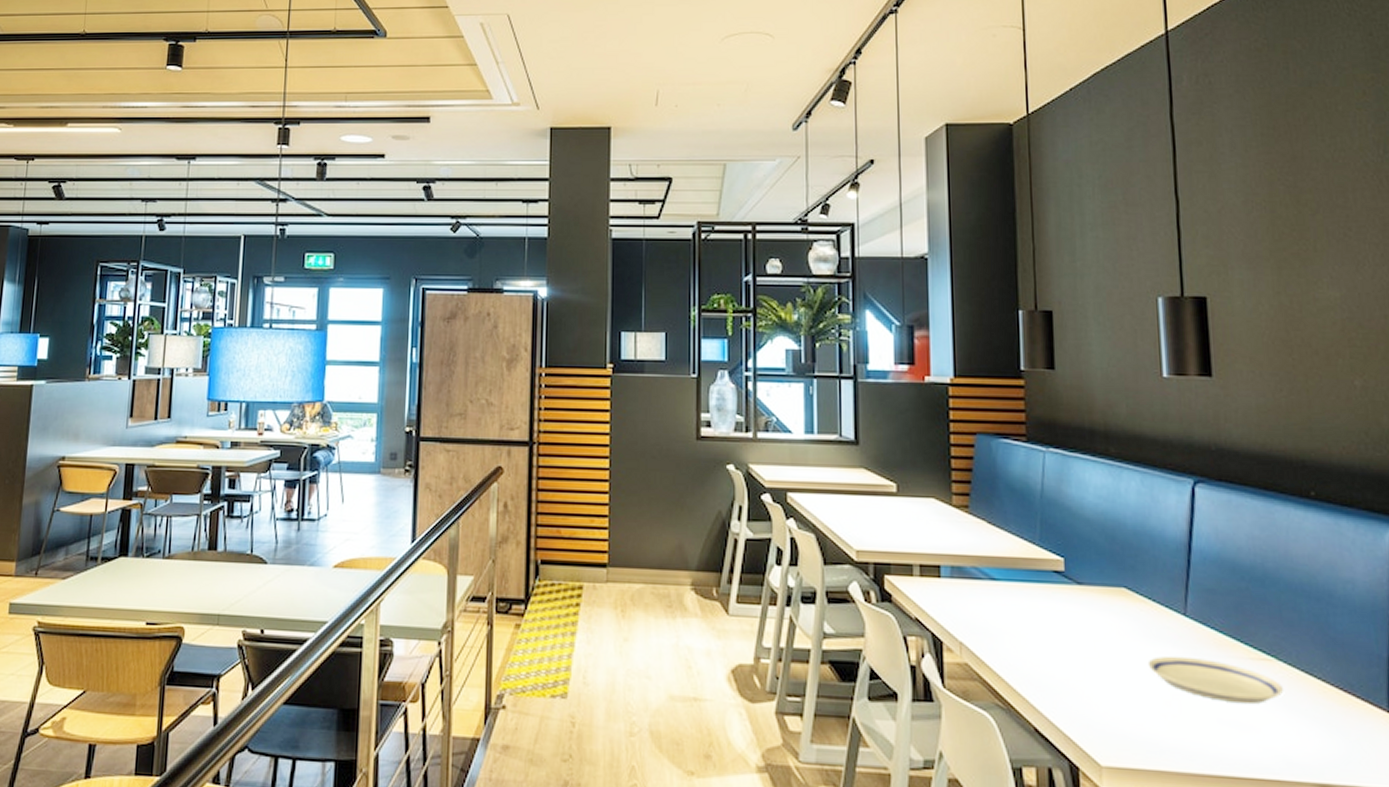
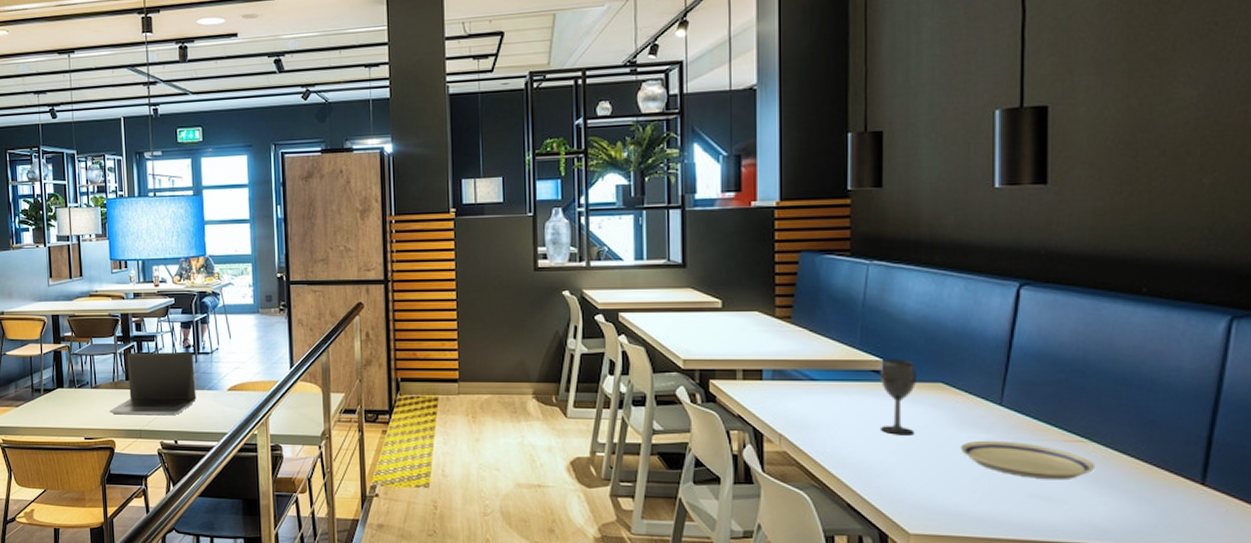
laptop computer: none [182,515,296,596] -> present [109,352,196,415]
wine glass: none [1061,558,1100,648] -> present [879,358,918,436]

